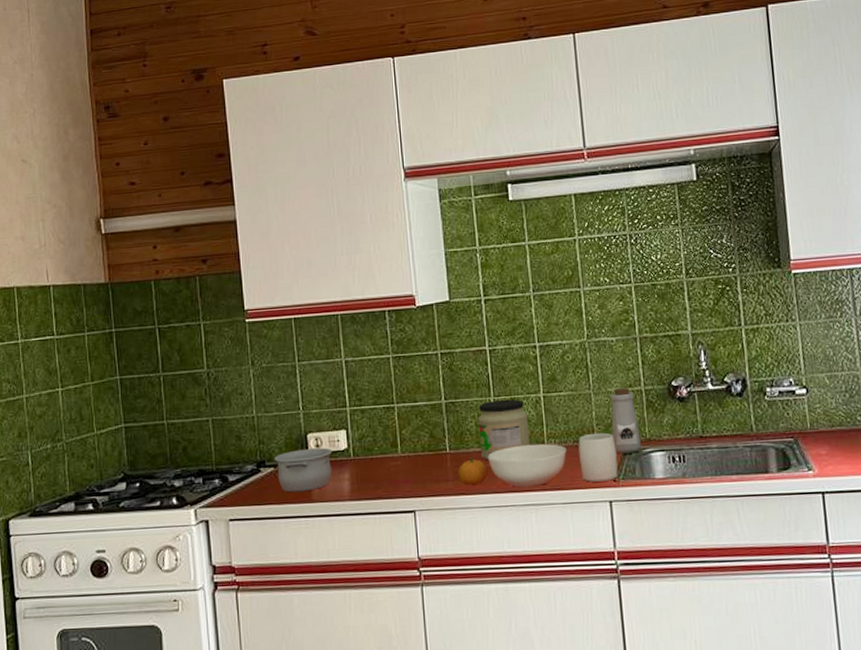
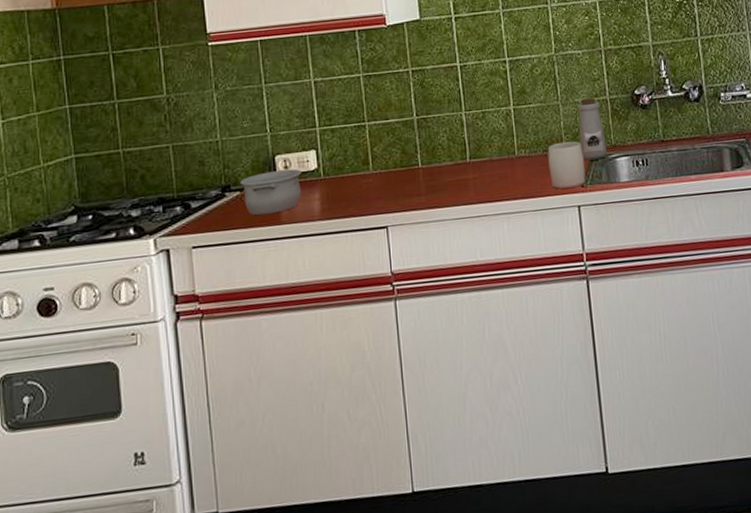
fruit: present [457,457,488,485] -> none [430,171,460,198]
jar: present [478,399,531,461] -> none [449,112,502,173]
bowl: present [487,443,567,488] -> none [459,154,537,198]

